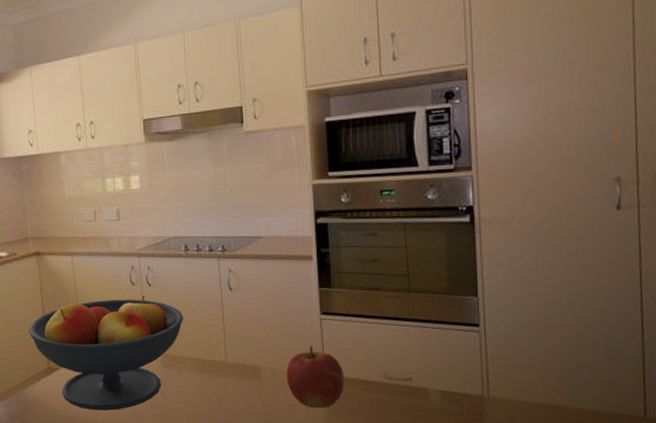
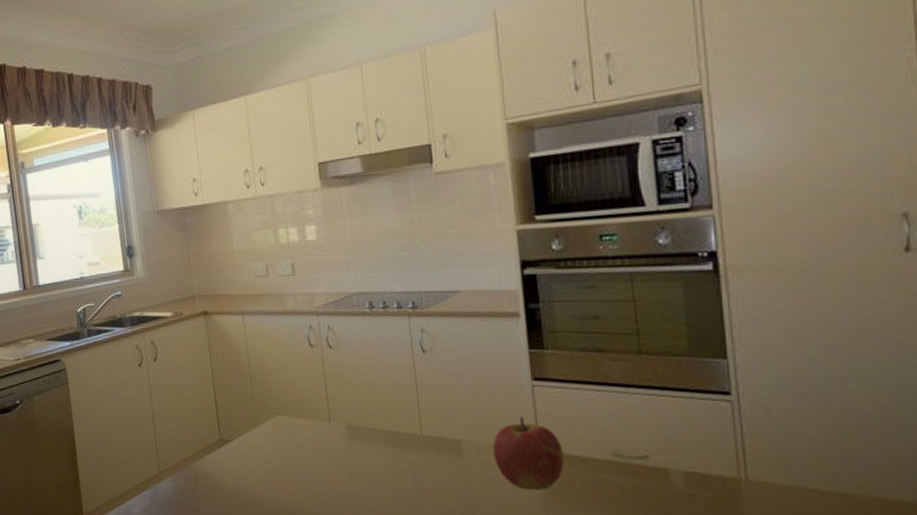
fruit bowl: present [28,296,184,411] -> none [196,359,371,488]

